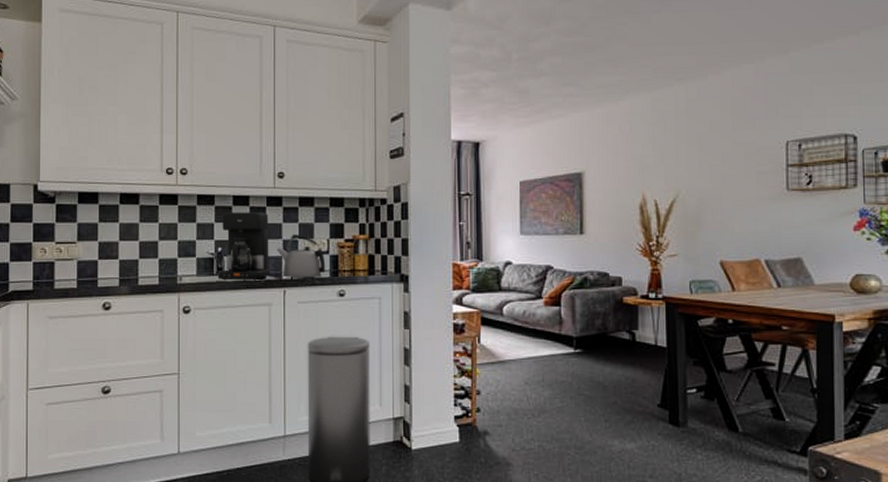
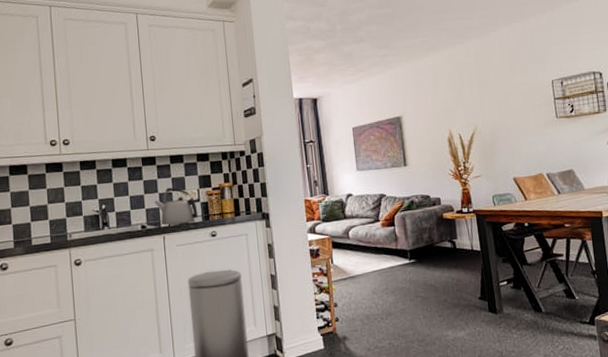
coffee maker: present [217,212,271,280] -> none [103,171,151,233]

